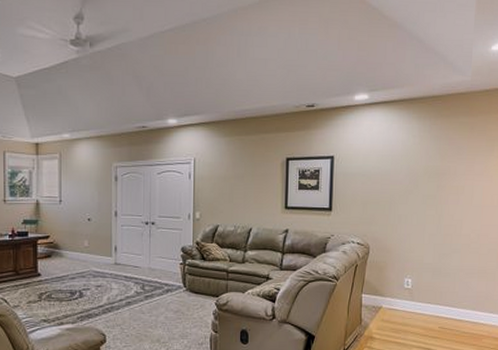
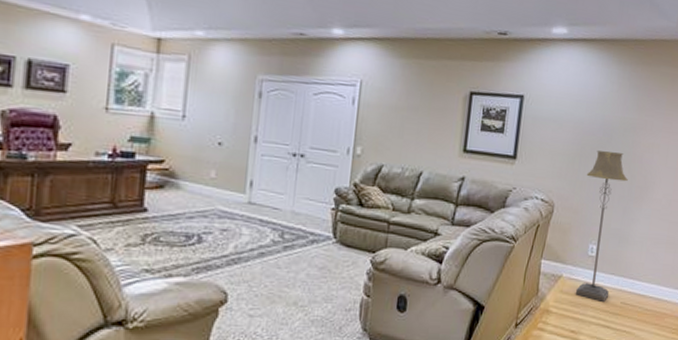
floor lamp: none [395,197,436,327] -> present [575,151,628,302]

